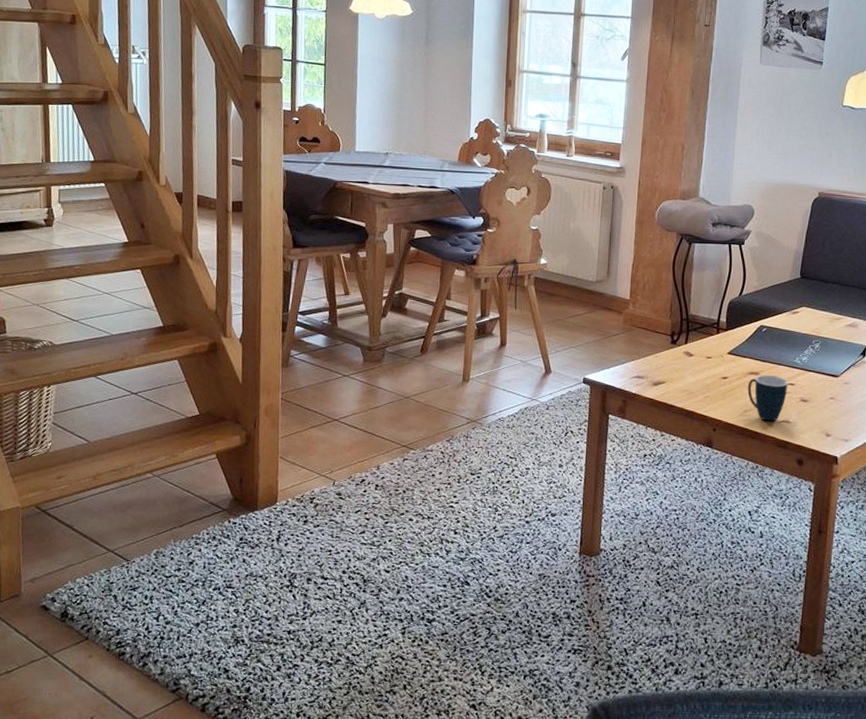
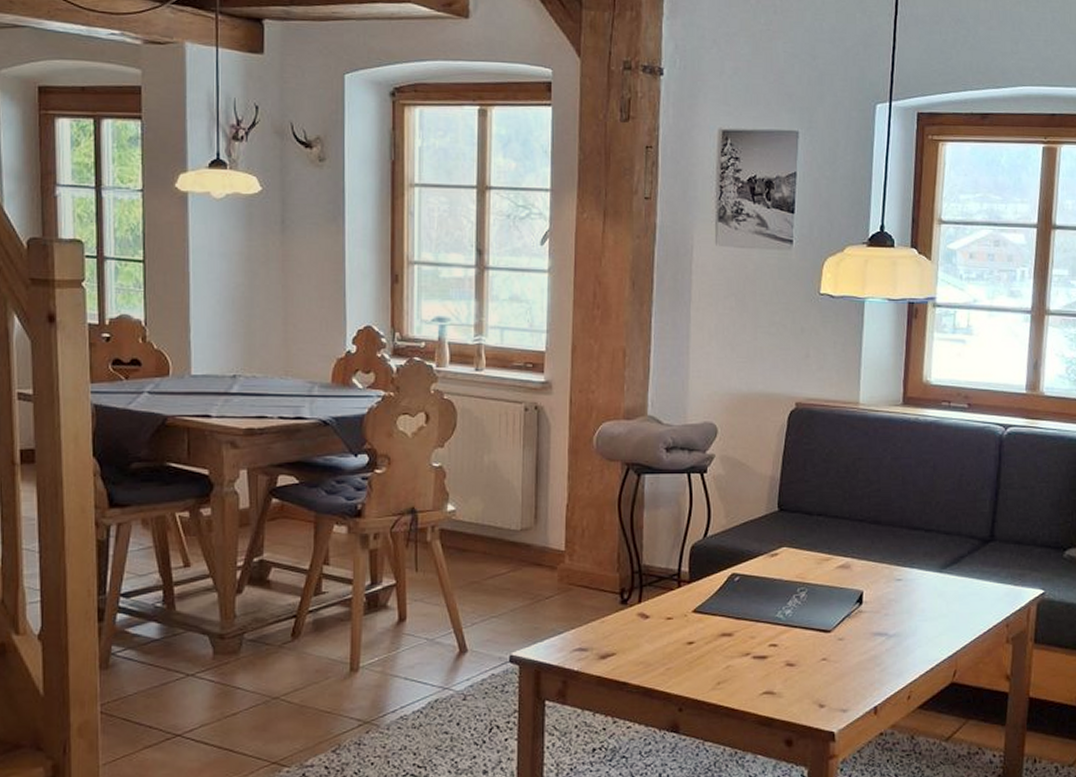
mug: present [747,375,788,422] -> none [719,636,770,694]

